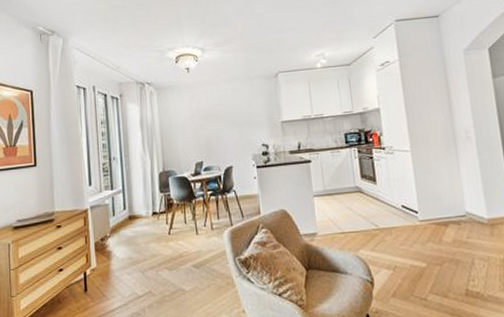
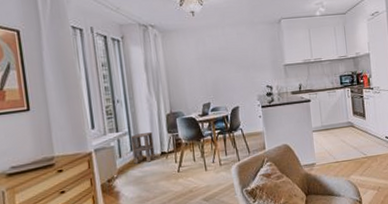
side table: none [124,191,147,223] -> present [131,132,156,164]

